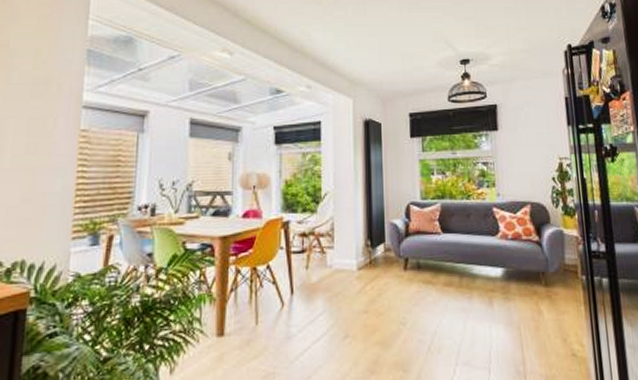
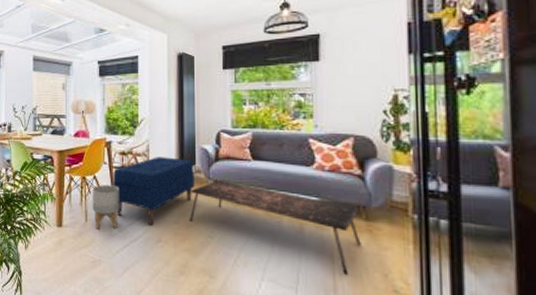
planter: none [265,274,299,333] -> present [92,185,120,230]
bench: none [290,235,385,319] -> present [112,157,195,226]
coffee table: none [380,257,543,345] -> present [189,179,361,275]

